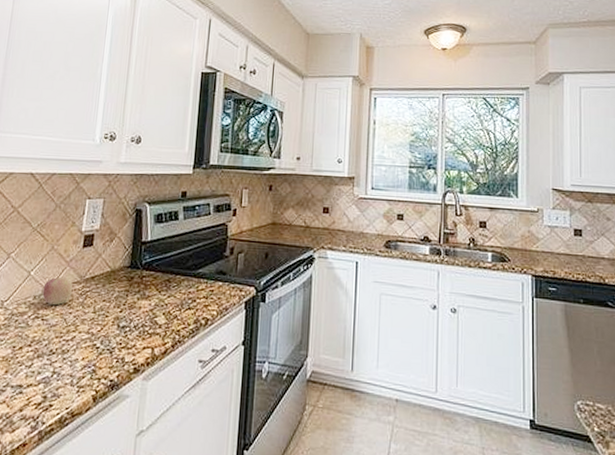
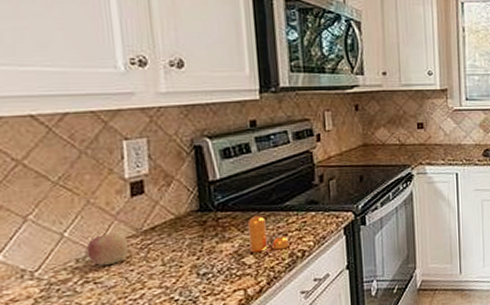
pepper shaker: none [163,278,197,315] -> present [248,215,290,253]

